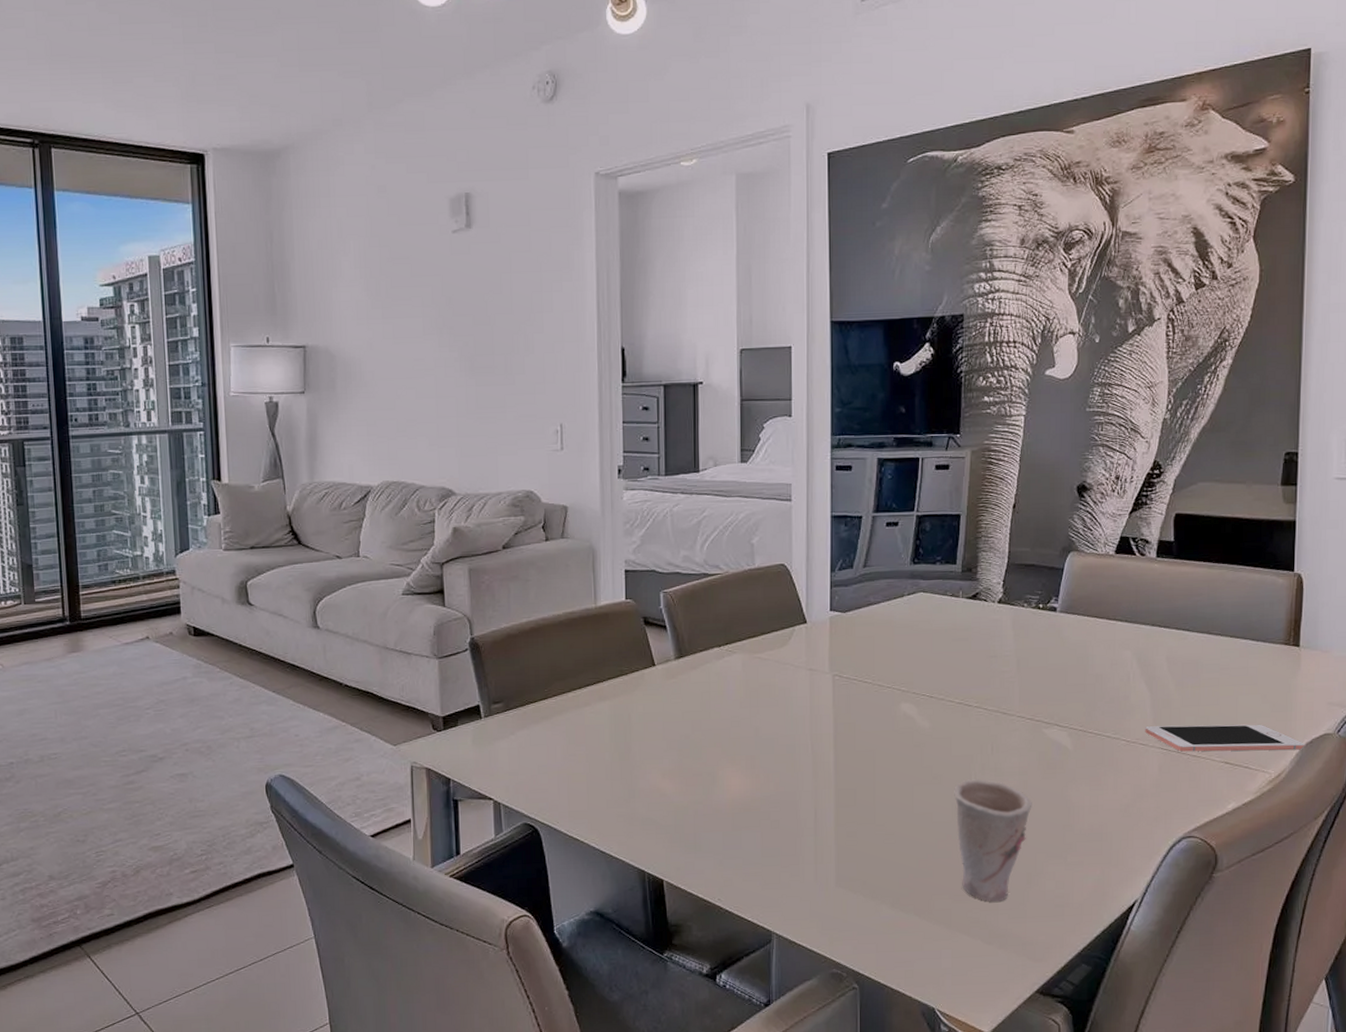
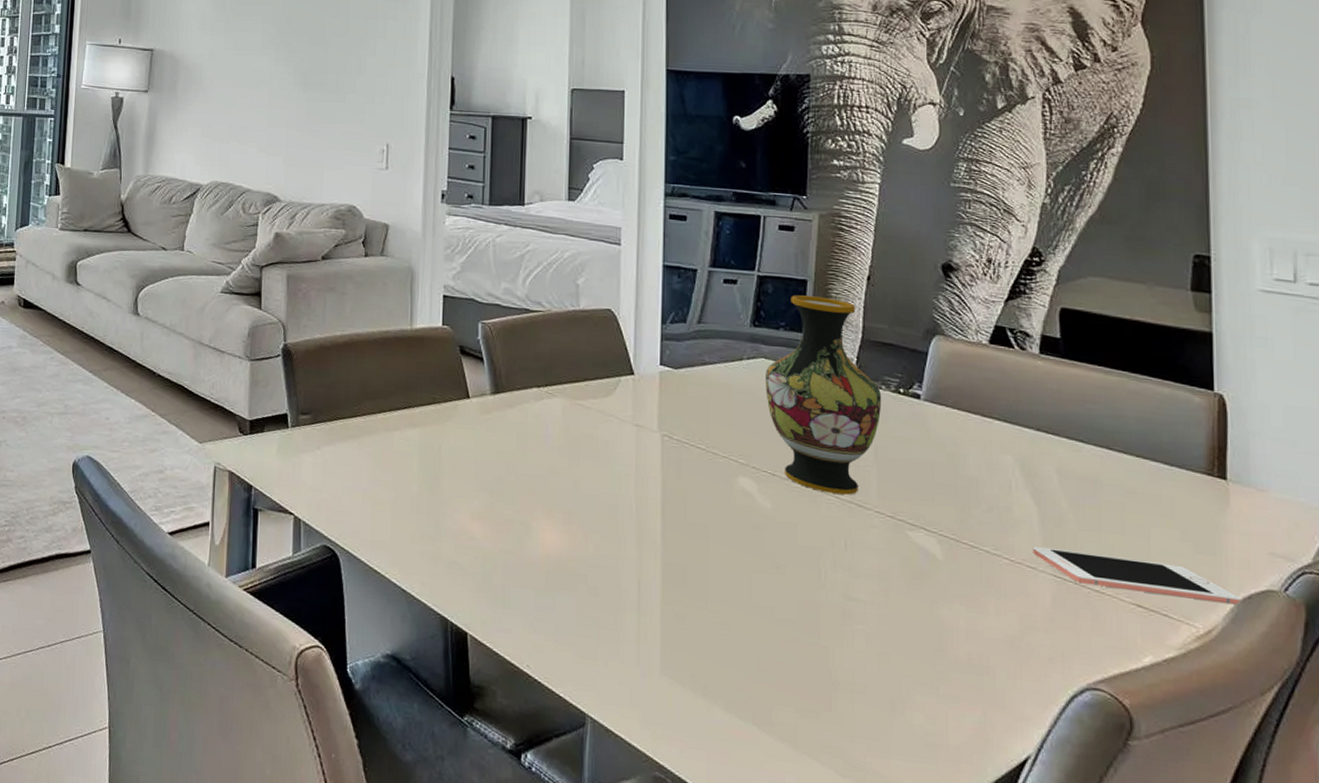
vase: none [924,528,1024,706] -> present [766,295,882,495]
cup: present [954,779,1032,902] -> none [800,575,895,727]

